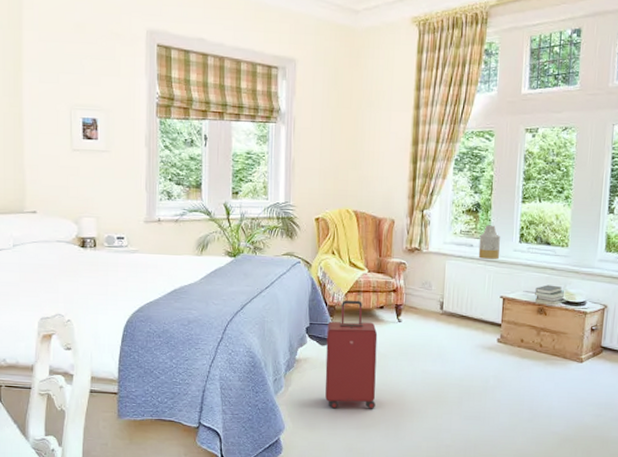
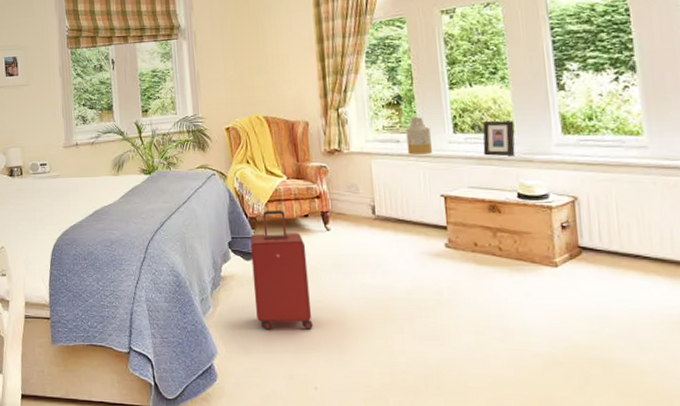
books: present [535,285,570,305] -> none [482,177,527,201]
picture frame: none [541,234,570,267] -> present [482,120,516,157]

